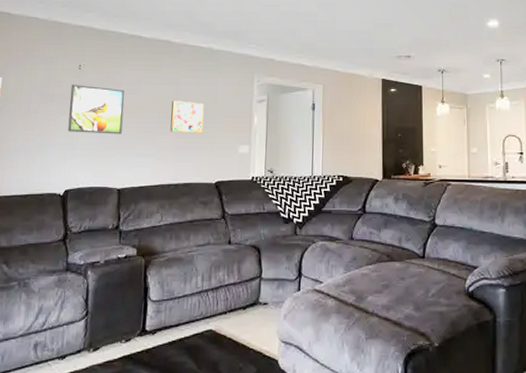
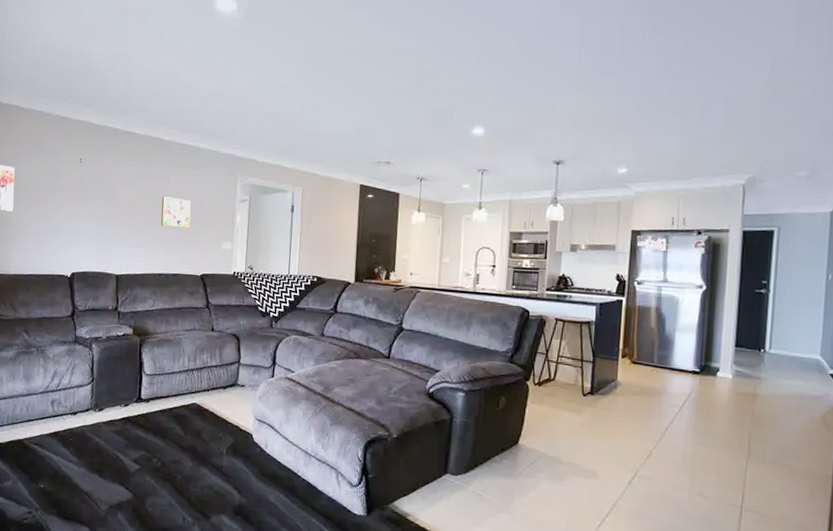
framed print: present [67,84,125,134] -> none [72,176,121,225]

